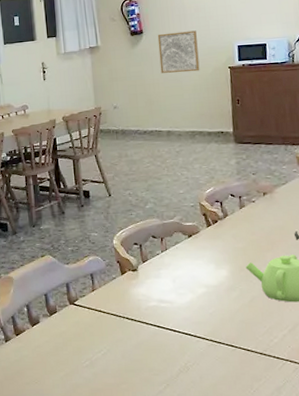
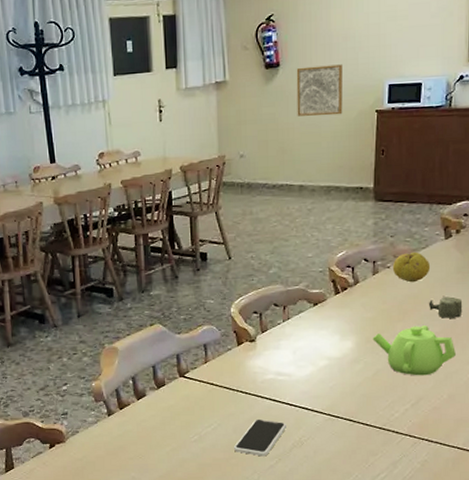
smartphone: none [123,344,172,382] -> present [233,418,286,457]
fruit: none [257,187,292,215] -> present [392,251,431,283]

